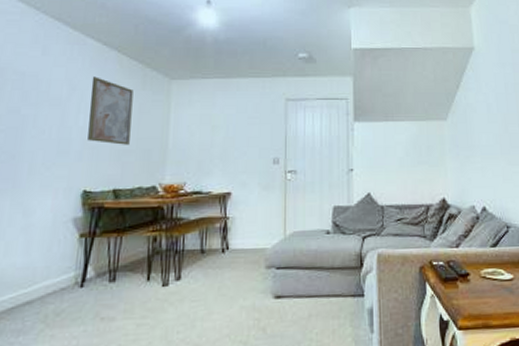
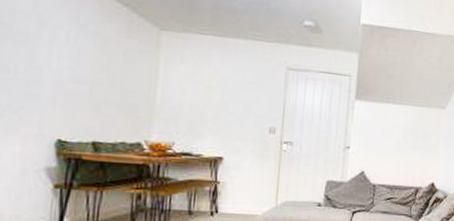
wall art: present [88,76,134,145] -> none [62,14,117,96]

